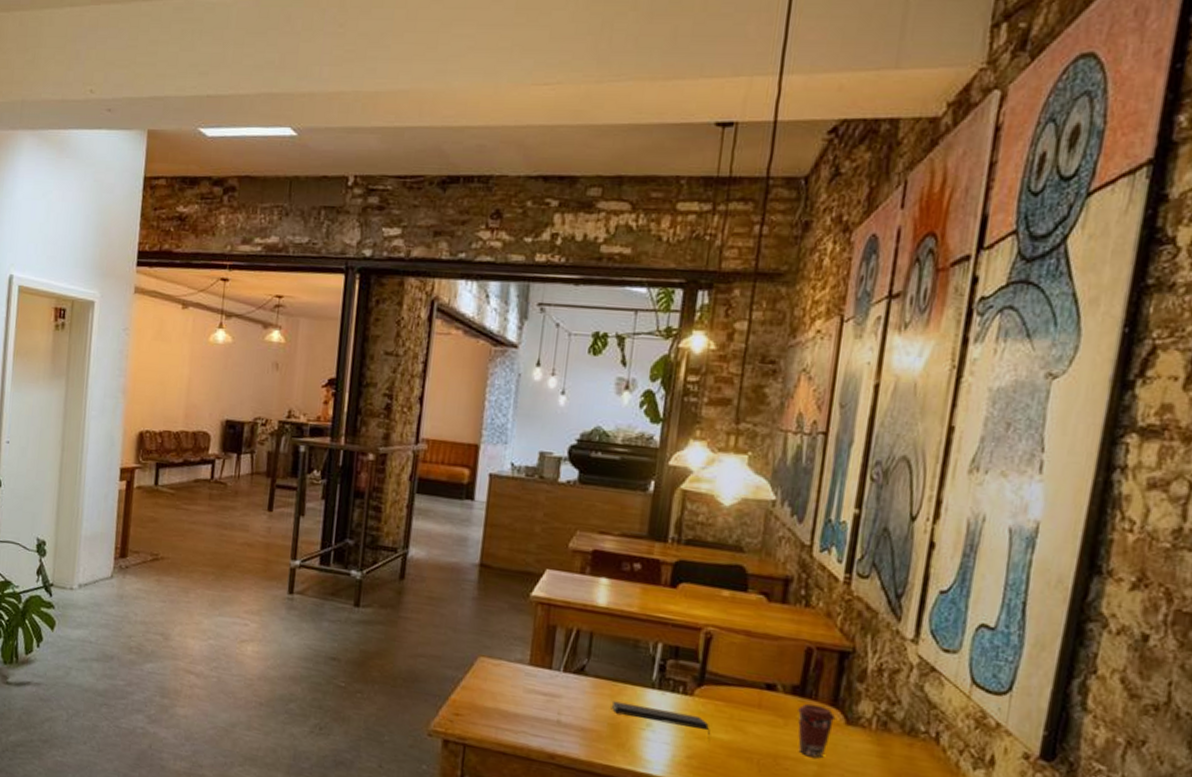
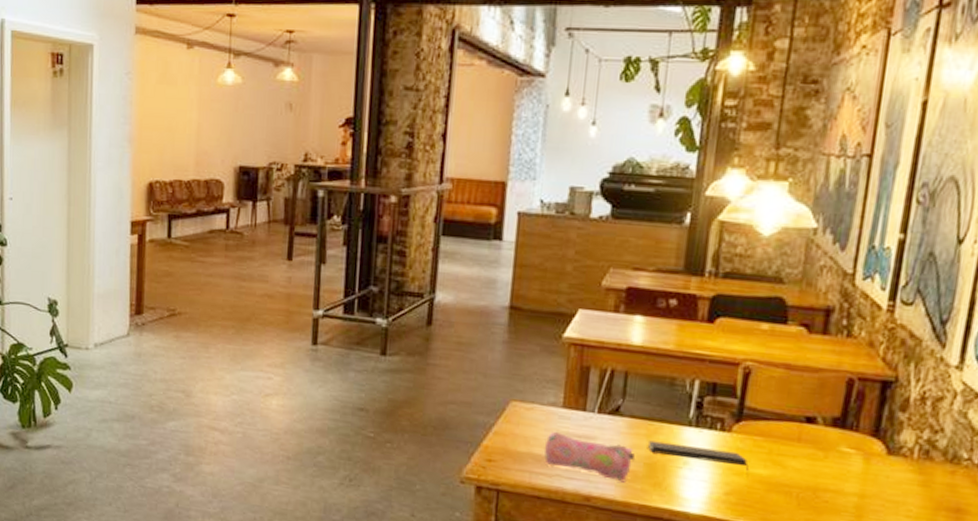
pencil case: none [510,688,600,742] -> present [543,431,636,483]
coffee cup: present [798,703,836,759] -> none [838,435,877,490]

